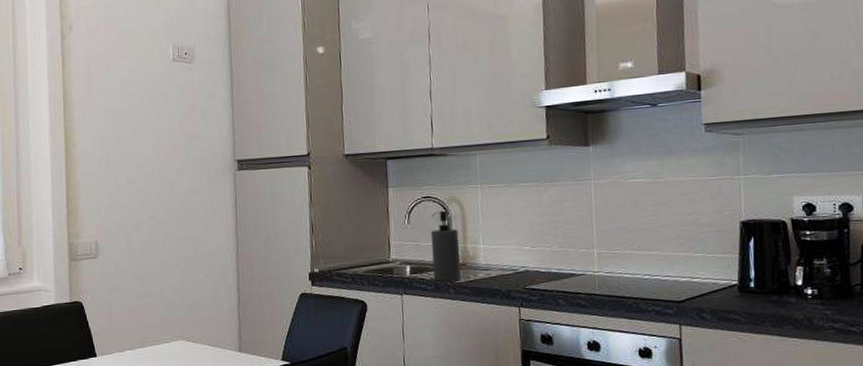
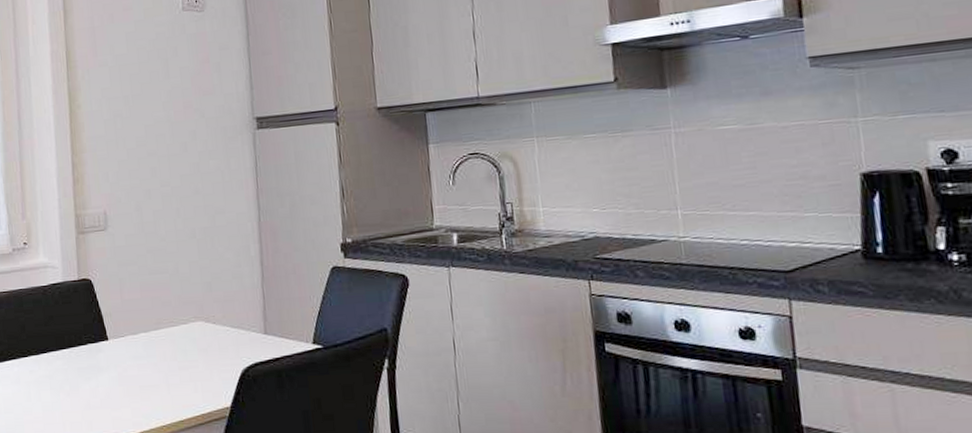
soap dispenser: present [430,210,461,283] -> none [480,168,518,252]

